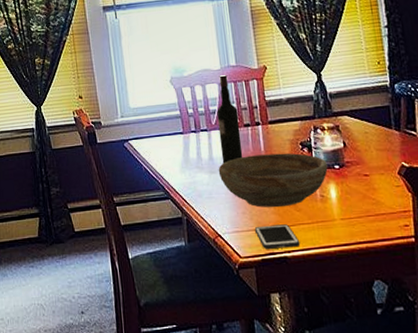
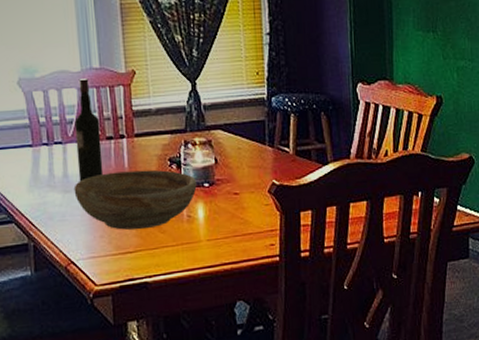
cell phone: present [254,224,300,249] -> none [113,247,163,275]

